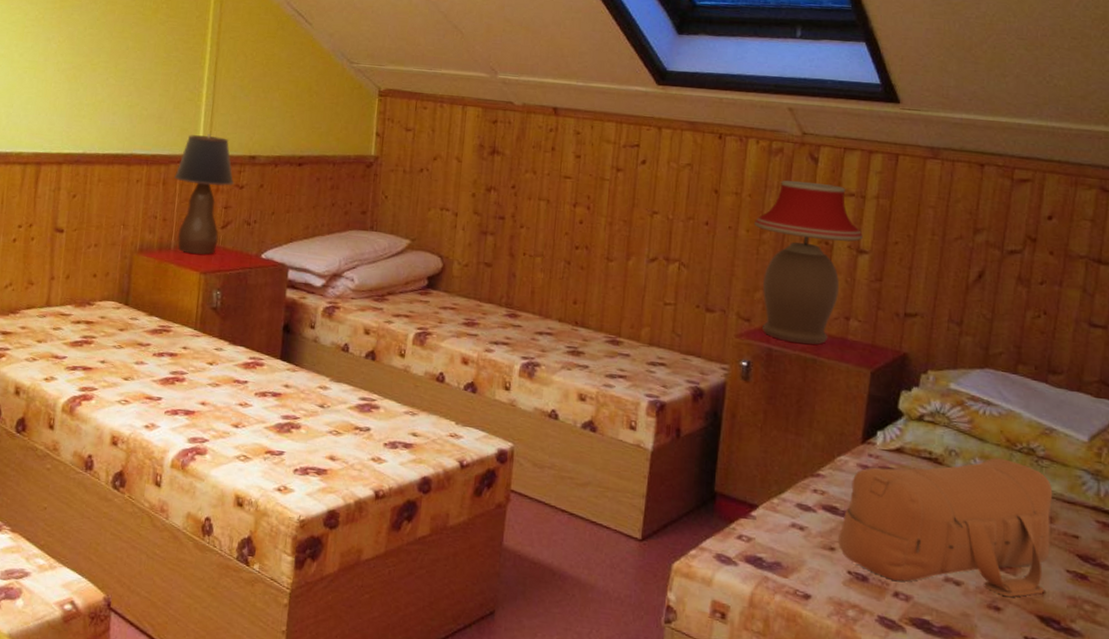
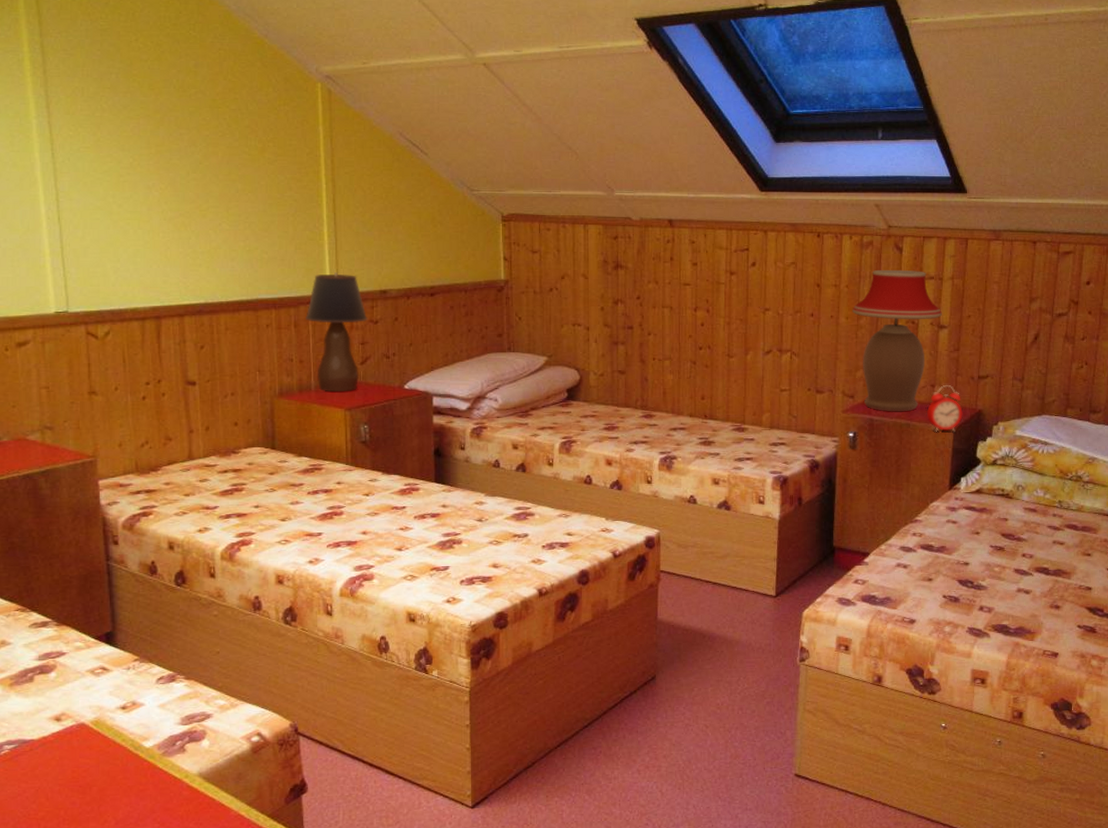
alarm clock: none [837,319,883,376] -> present [926,385,963,433]
duffel bag: present [838,458,1053,598] -> none [935,487,1096,597]

